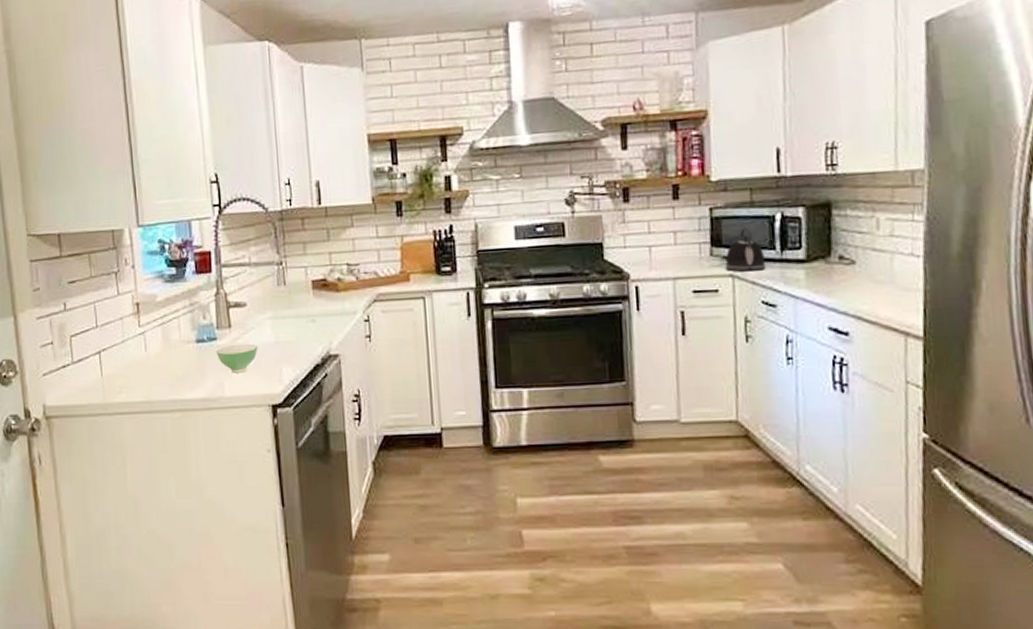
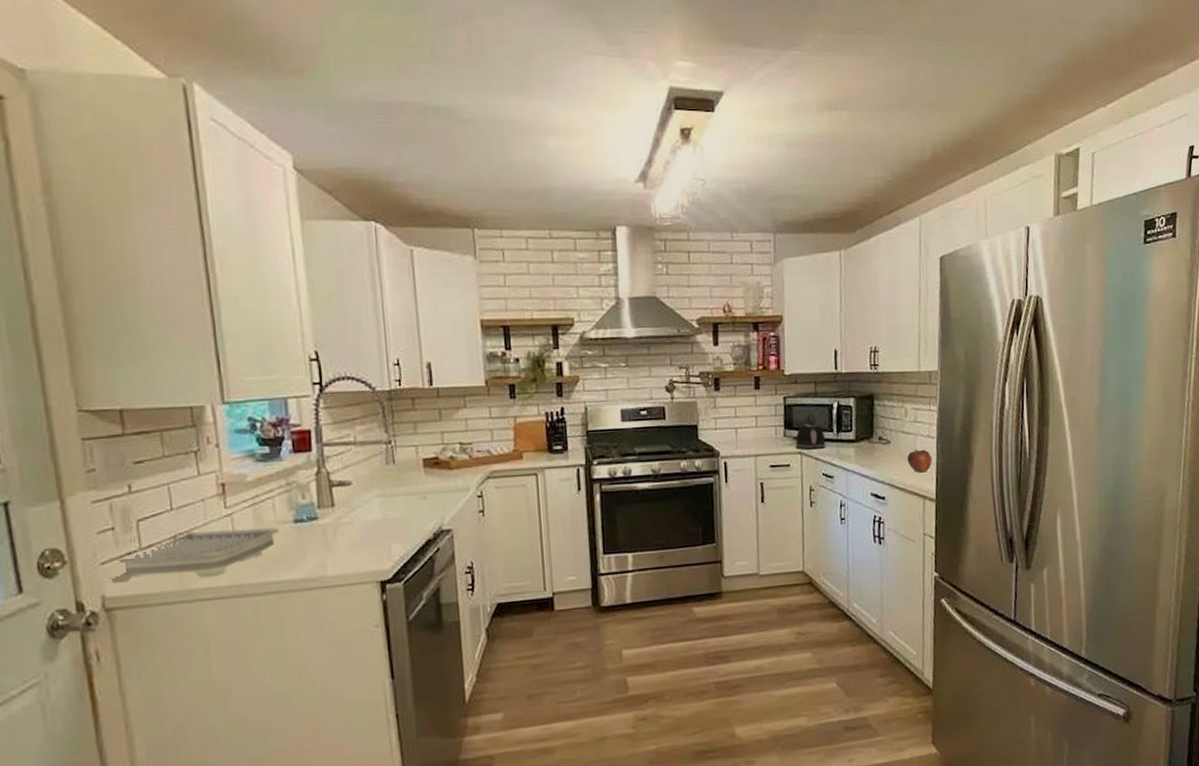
dish rack: none [48,346,183,394] -> present [108,527,279,584]
bowl: present [216,344,258,373] -> none [317,522,365,552]
fruit: none [880,271,918,302] -> present [907,449,933,473]

